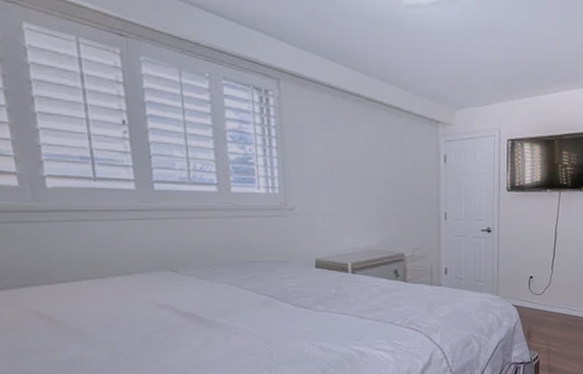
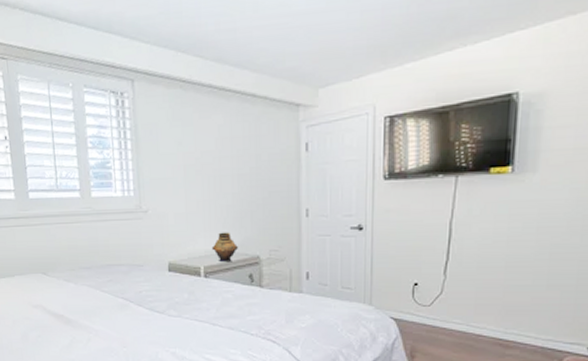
vase: none [359,231,385,259] -> present [211,232,239,263]

